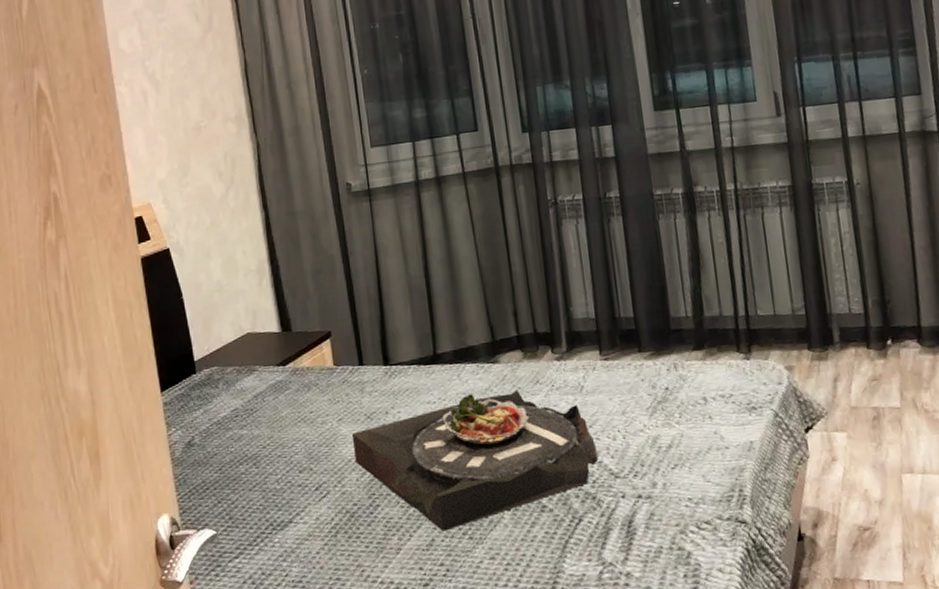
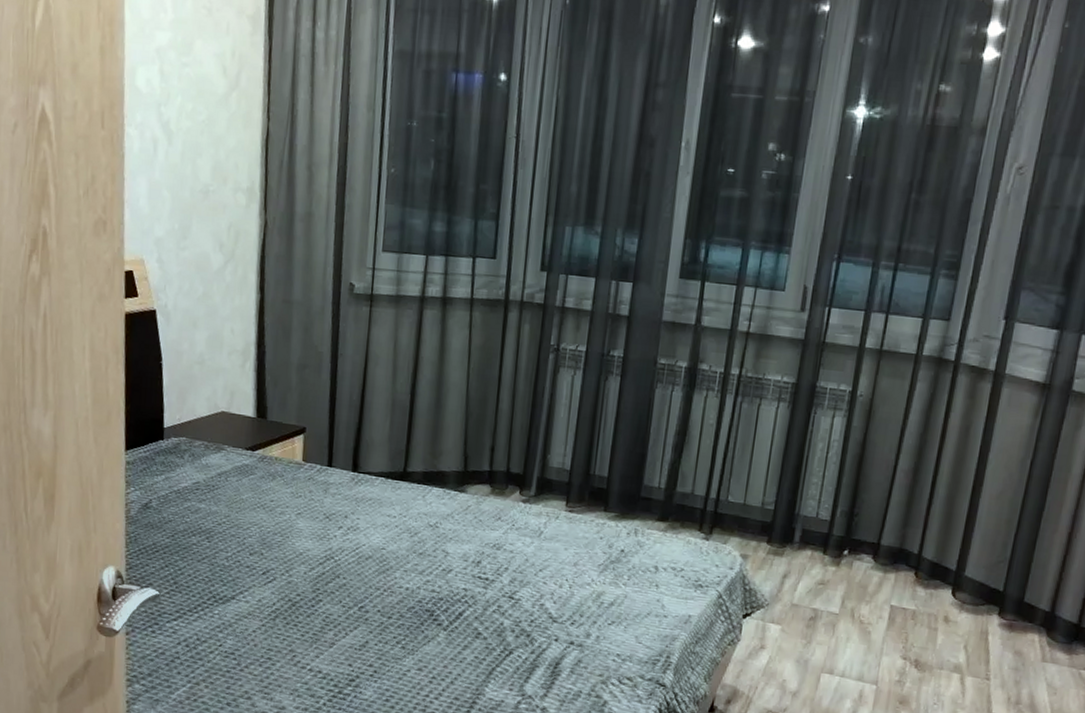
serving tray: present [351,390,598,532] -> none [306,516,542,637]

